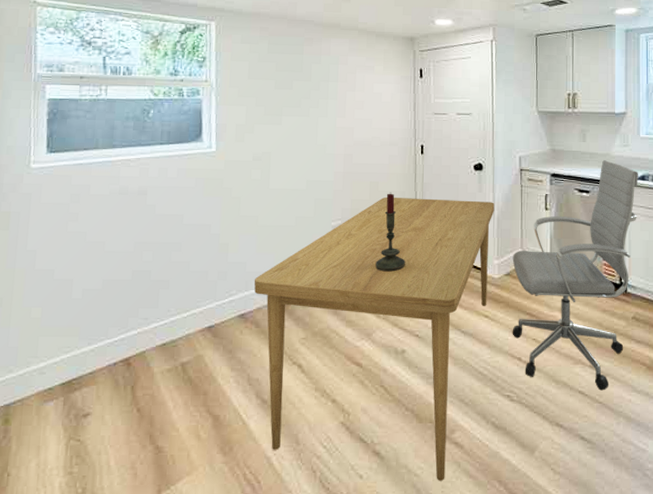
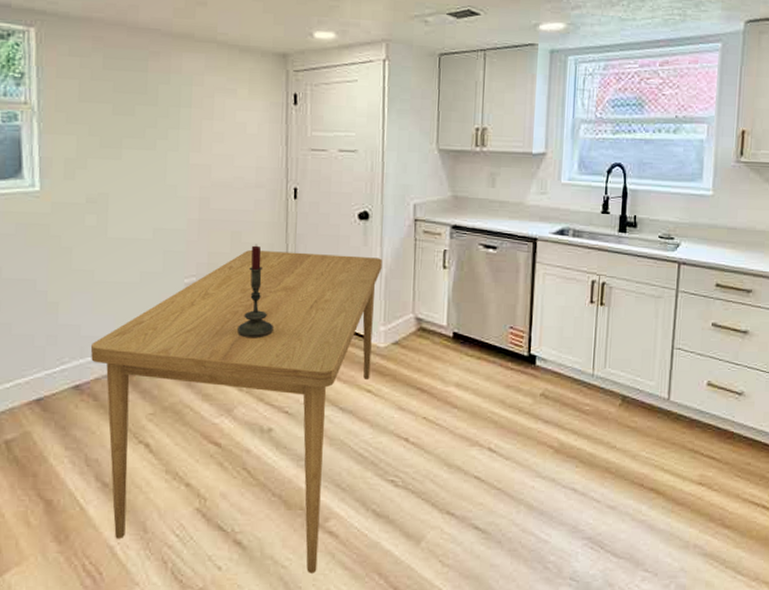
chair: present [512,160,638,391] -> none [399,210,557,476]

